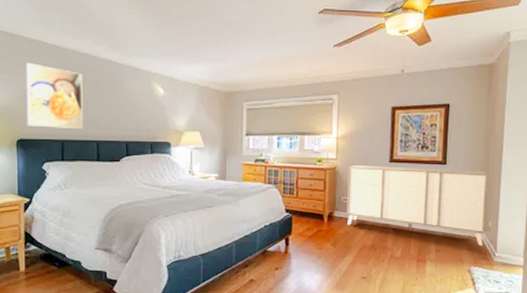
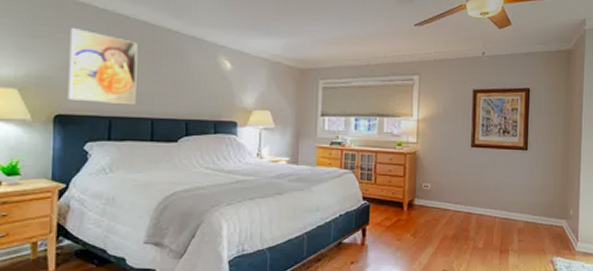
cabinet: present [346,165,488,246] -> none [427,150,568,235]

